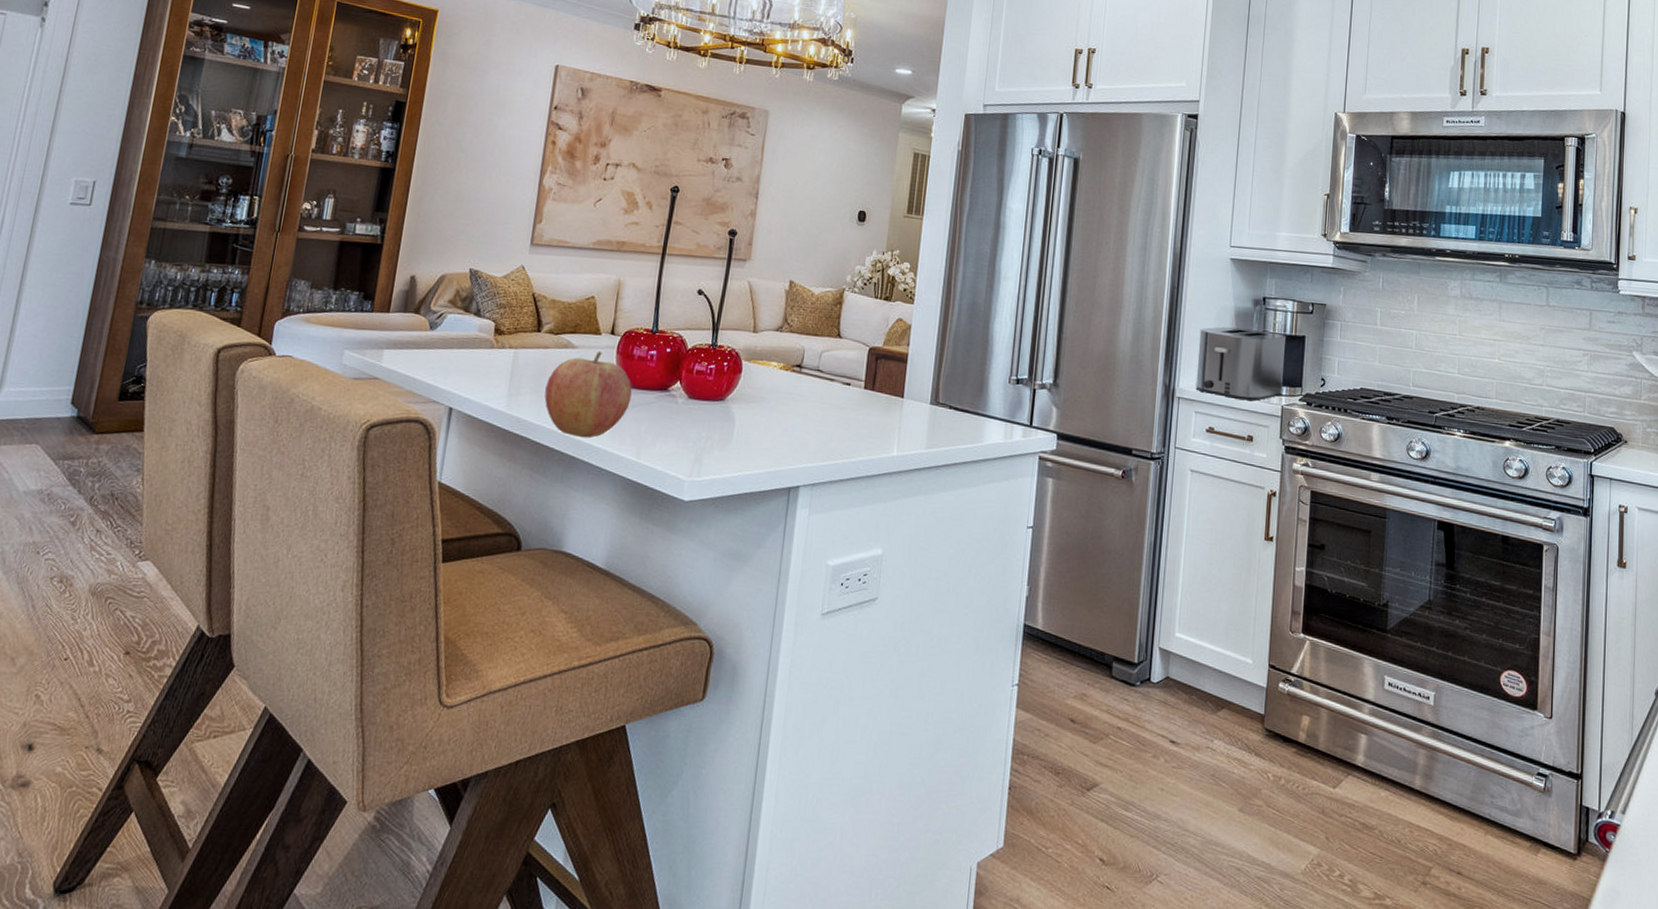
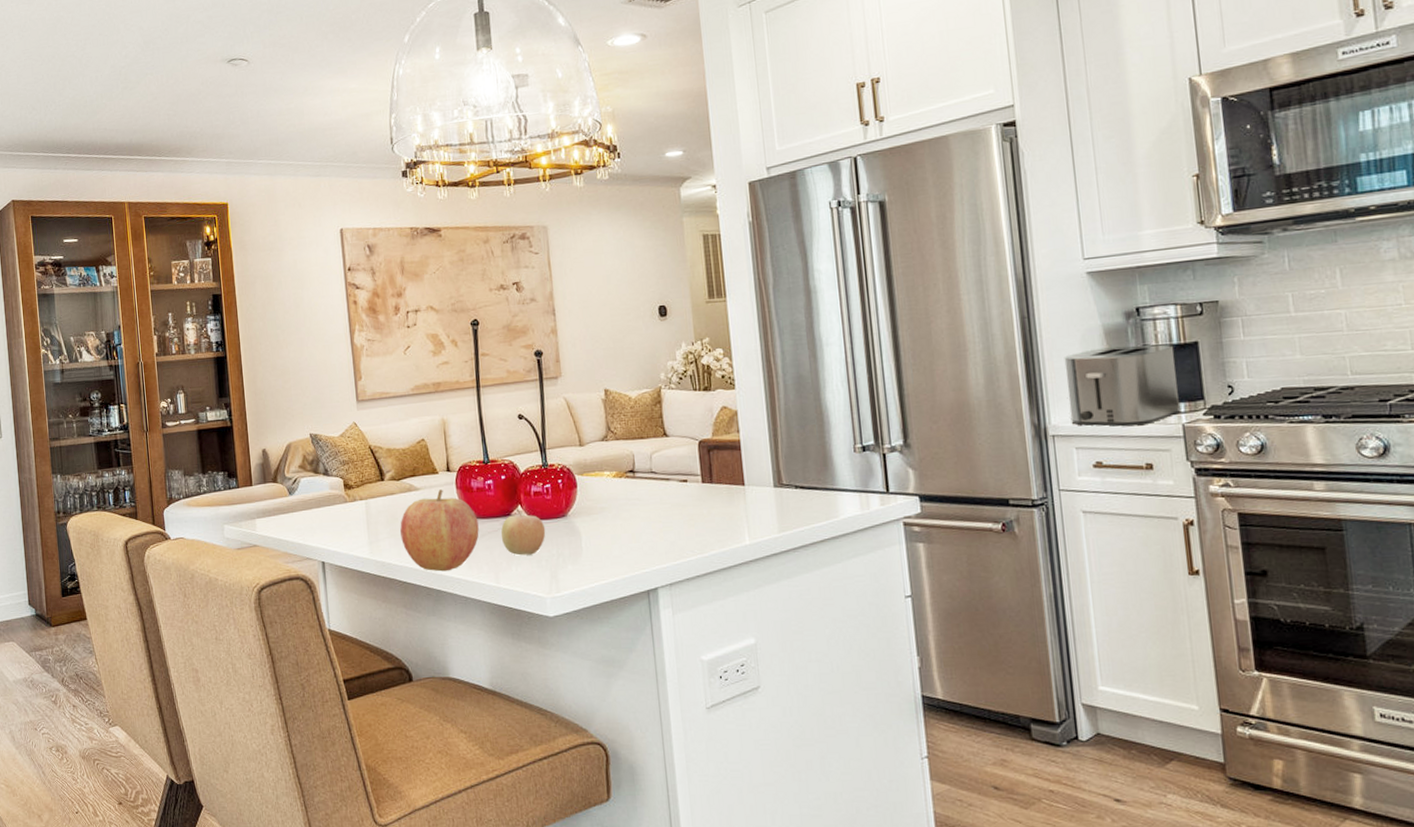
fruit: none [652,384,701,434] -> present [500,508,546,556]

